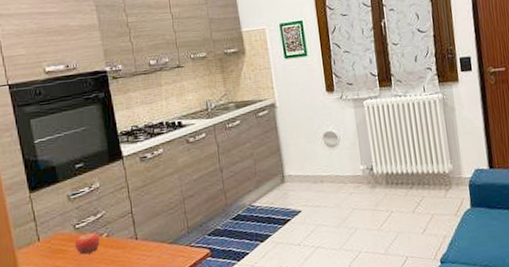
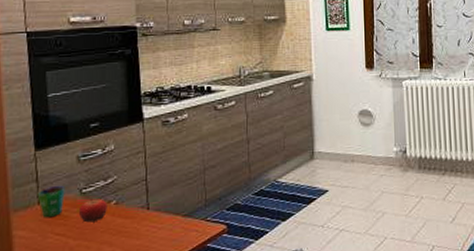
cup: none [36,222,61,253] -> present [37,185,65,218]

